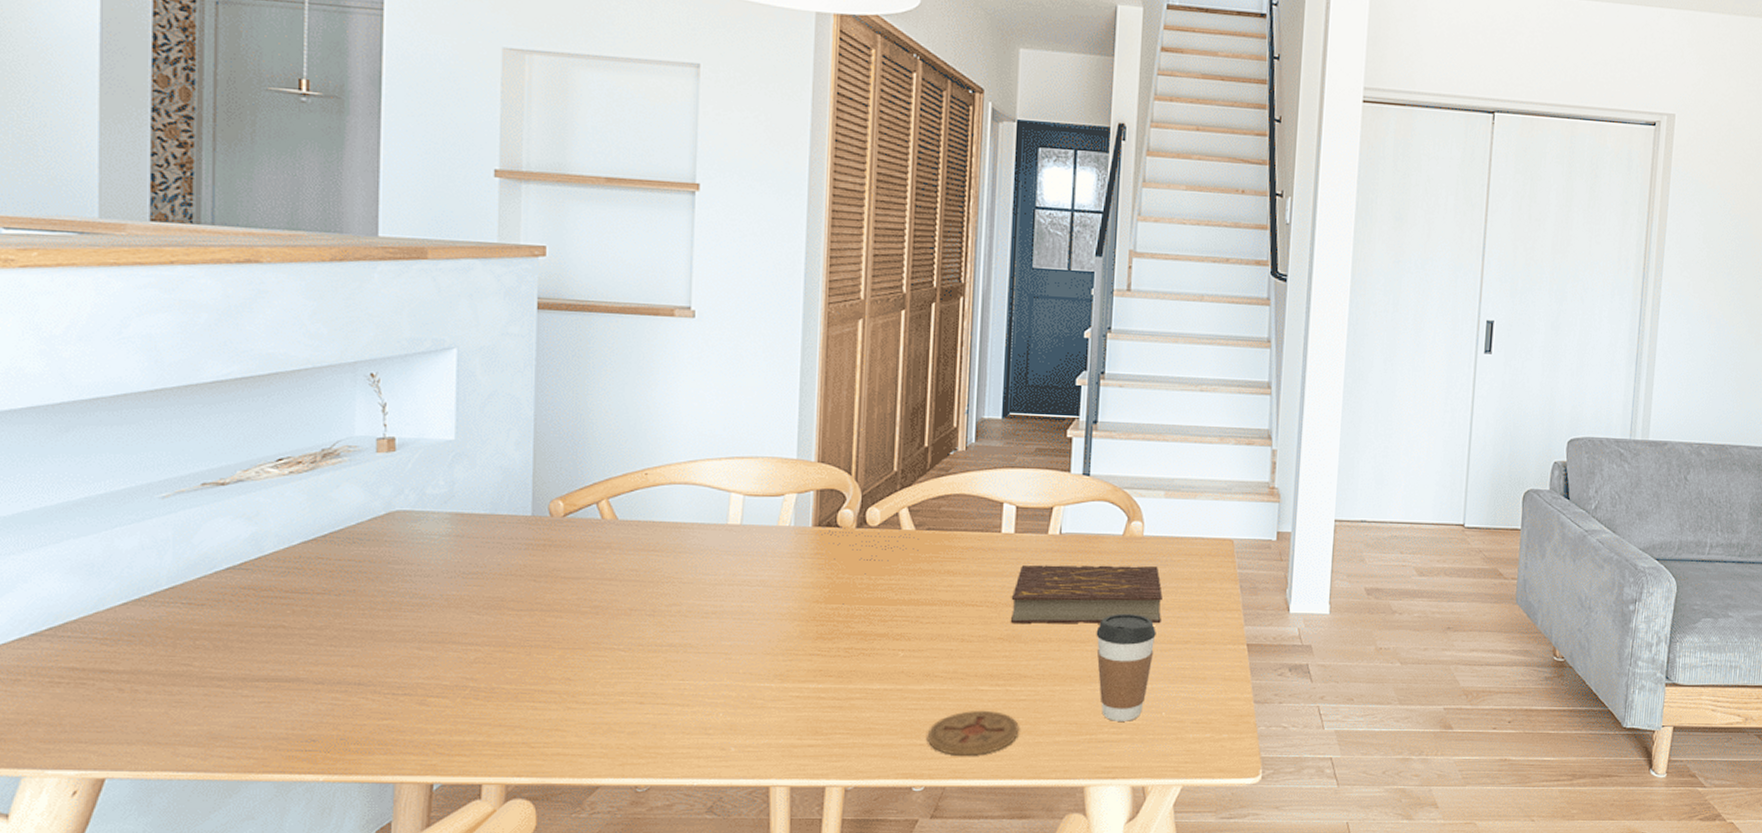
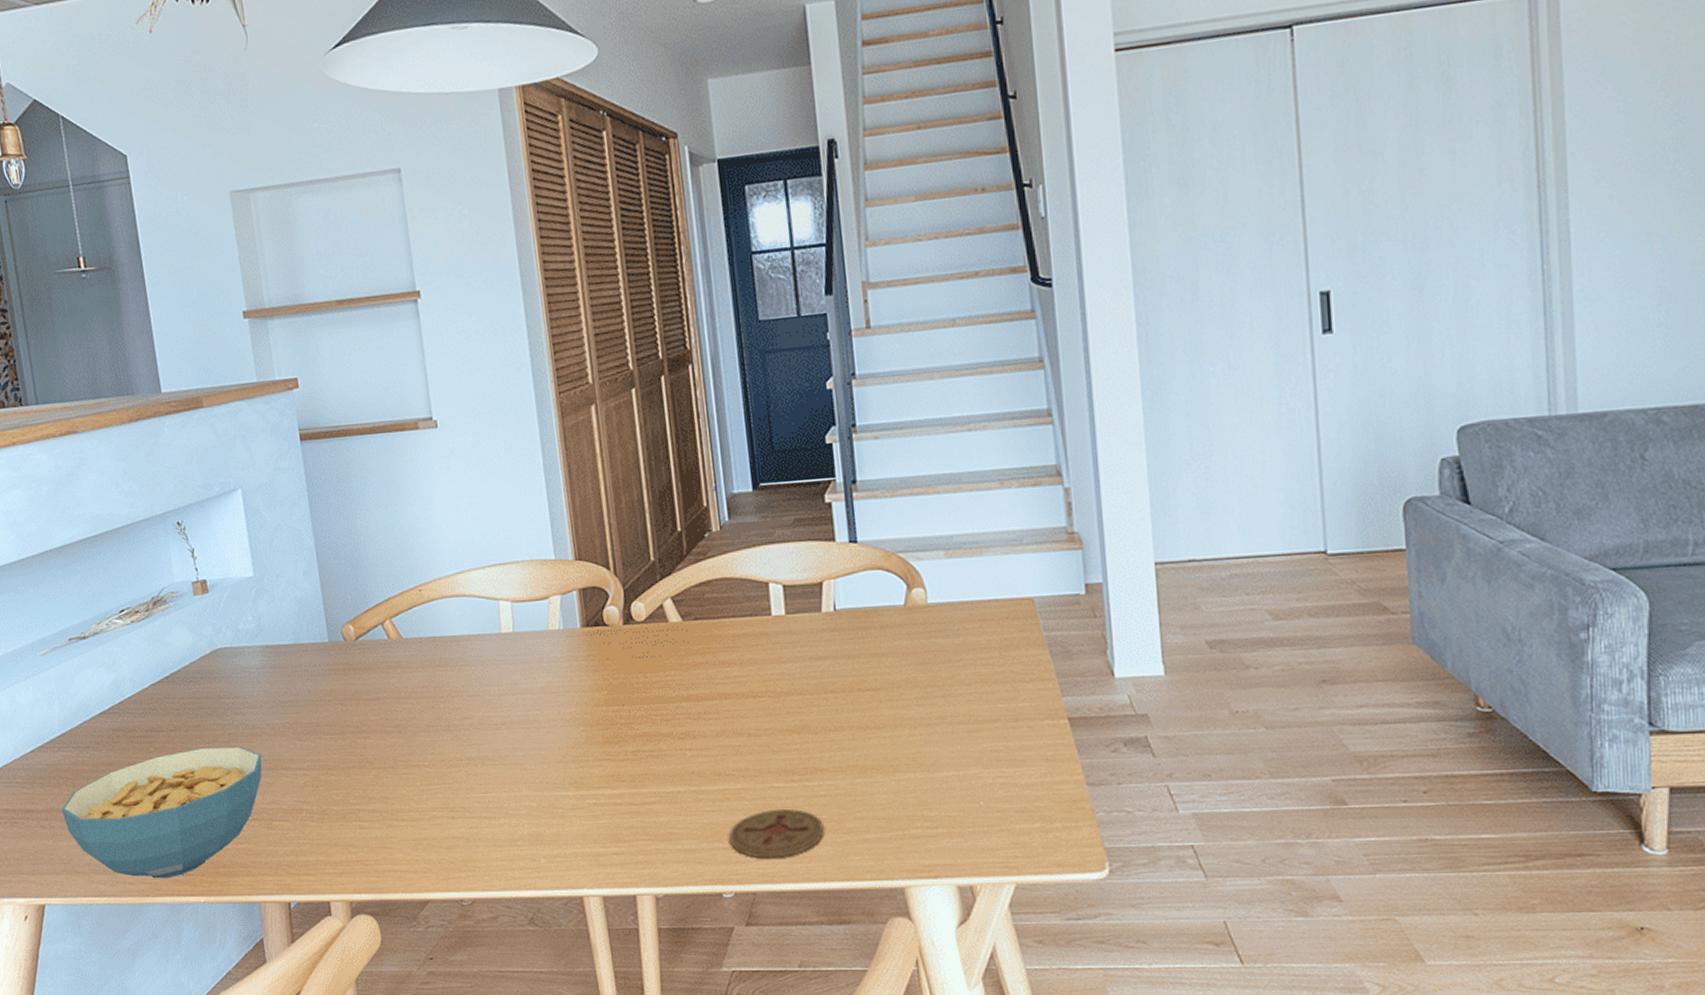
cereal bowl: none [152,614,428,754] -> present [62,746,262,879]
book: present [1010,564,1163,624] -> none [792,637,963,713]
coffee cup: present [1096,613,1156,721] -> none [891,692,960,814]

